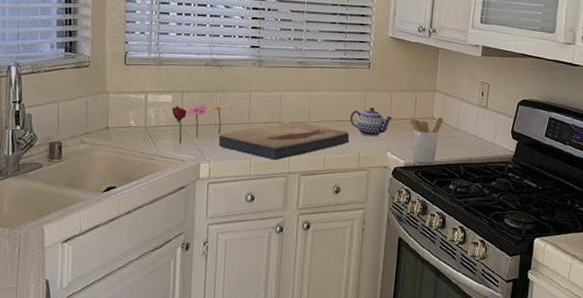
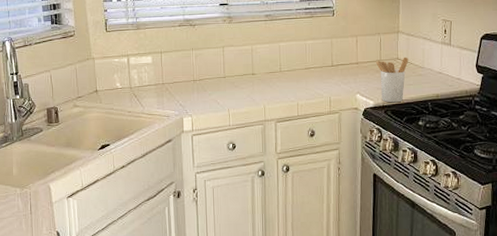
flower: present [171,104,229,144] -> none [152,61,204,101]
fish fossil: present [218,121,350,161] -> none [198,72,320,110]
teapot: present [350,107,393,137] -> none [319,53,359,81]

